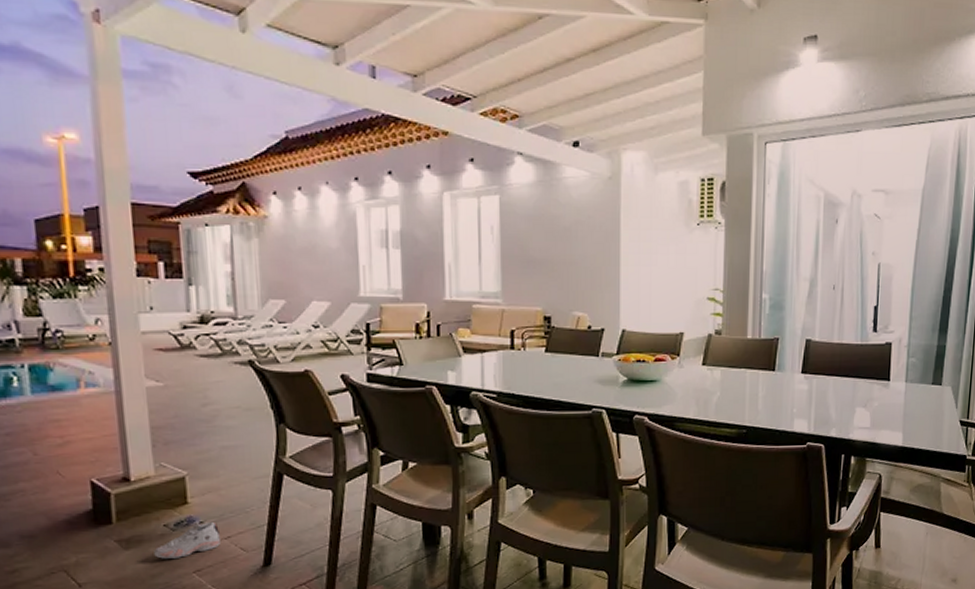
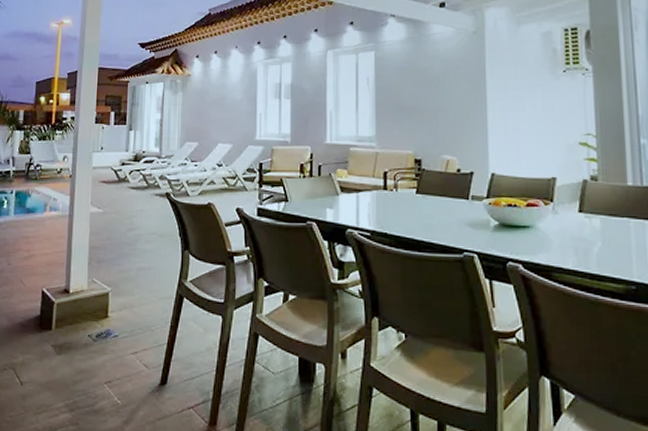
shoe: present [154,521,220,559] -> none [78,335,129,368]

